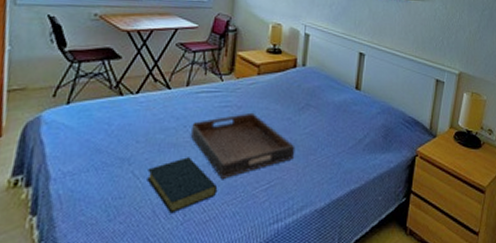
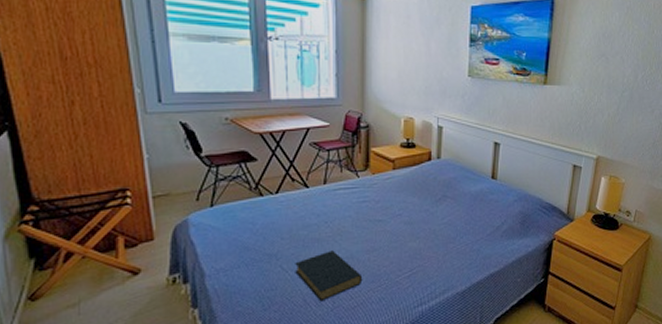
serving tray: present [191,112,296,179] -> none [333,206,435,269]

